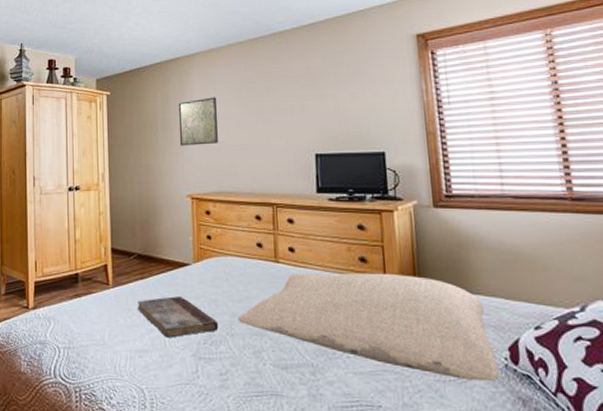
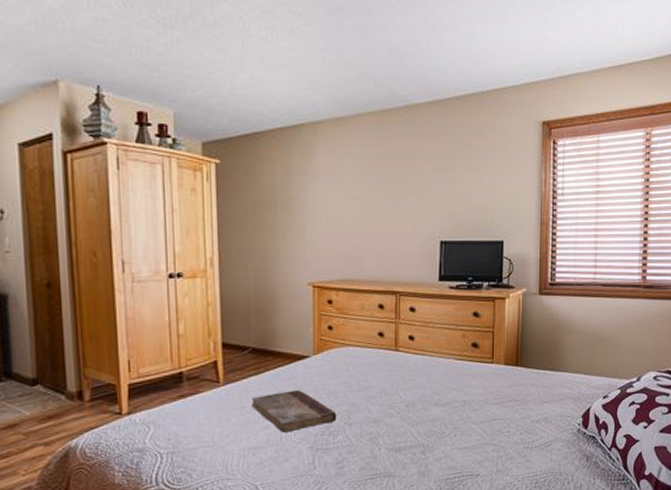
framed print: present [178,97,218,146] -> none [300,174,344,228]
pillow: present [238,272,500,382] -> none [356,356,573,445]

